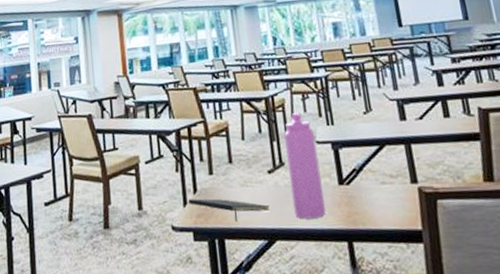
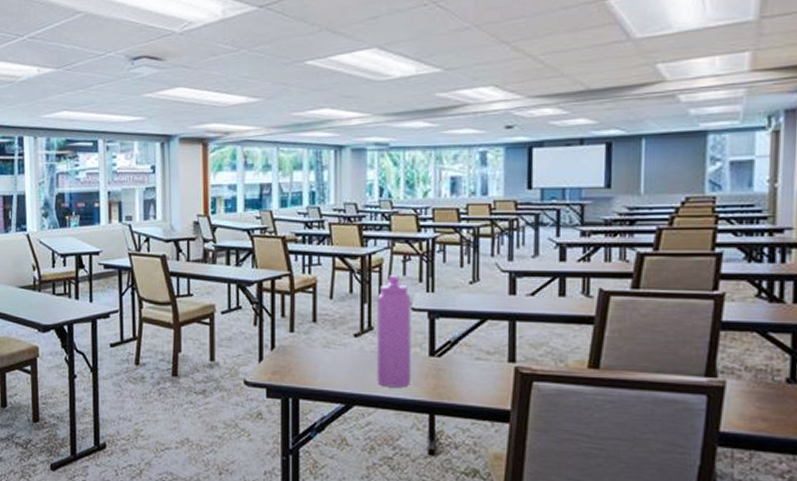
notepad: present [188,198,270,221] -> none [264,355,351,382]

